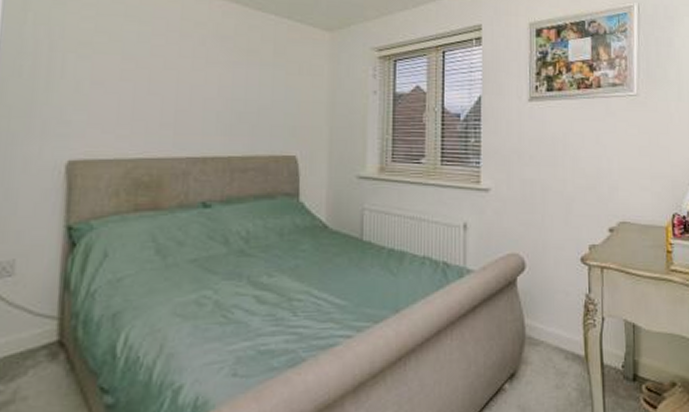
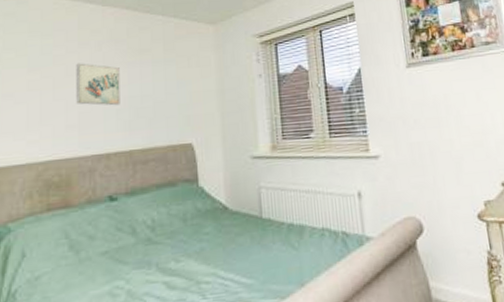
wall art: none [173,56,224,108] -> present [76,63,120,106]

